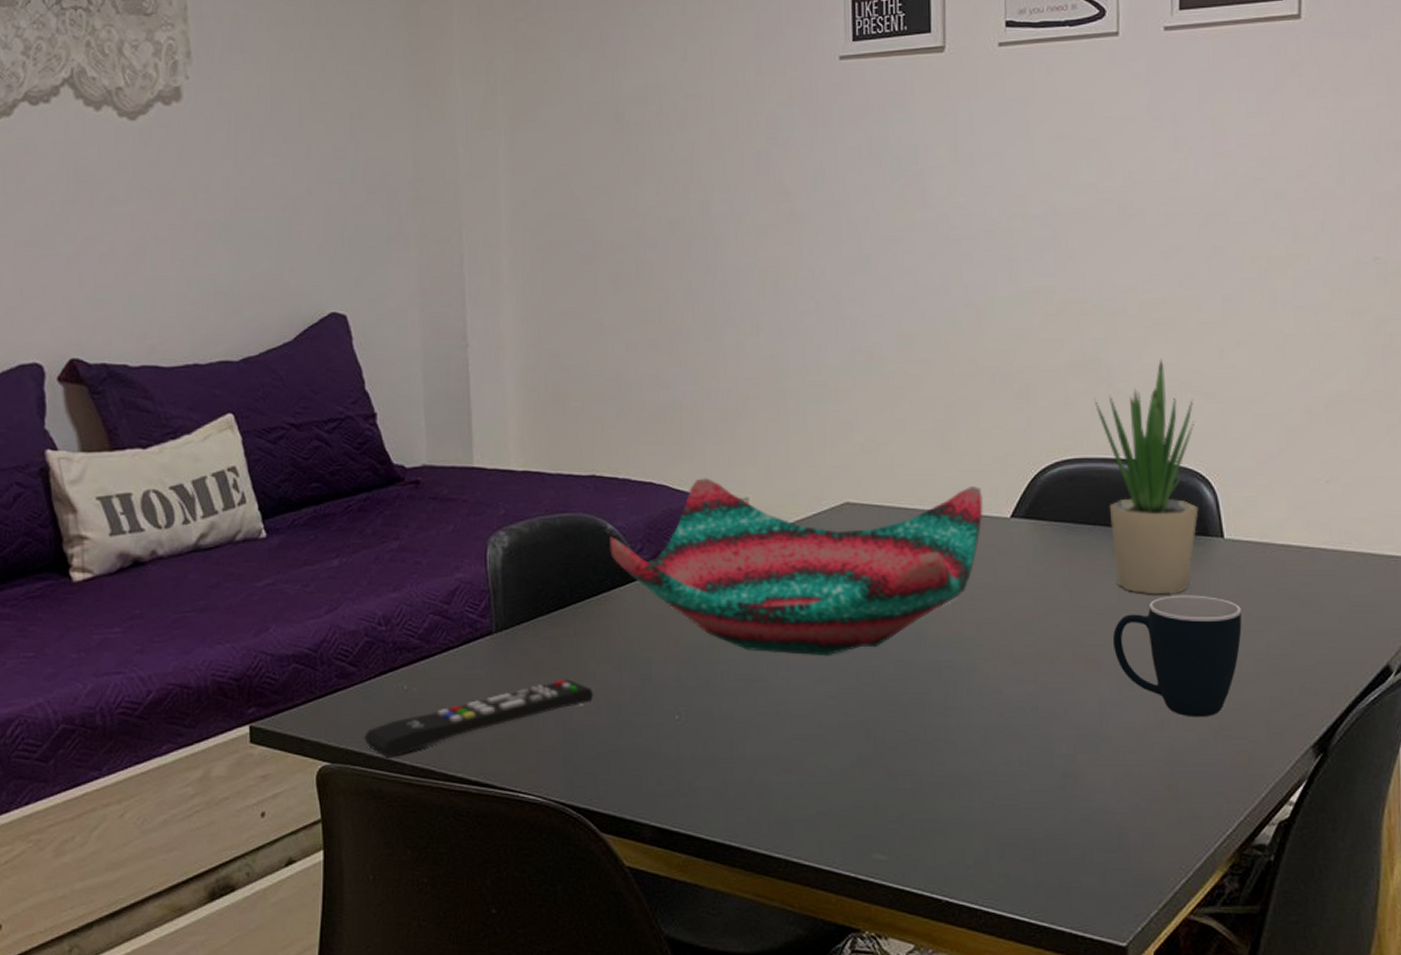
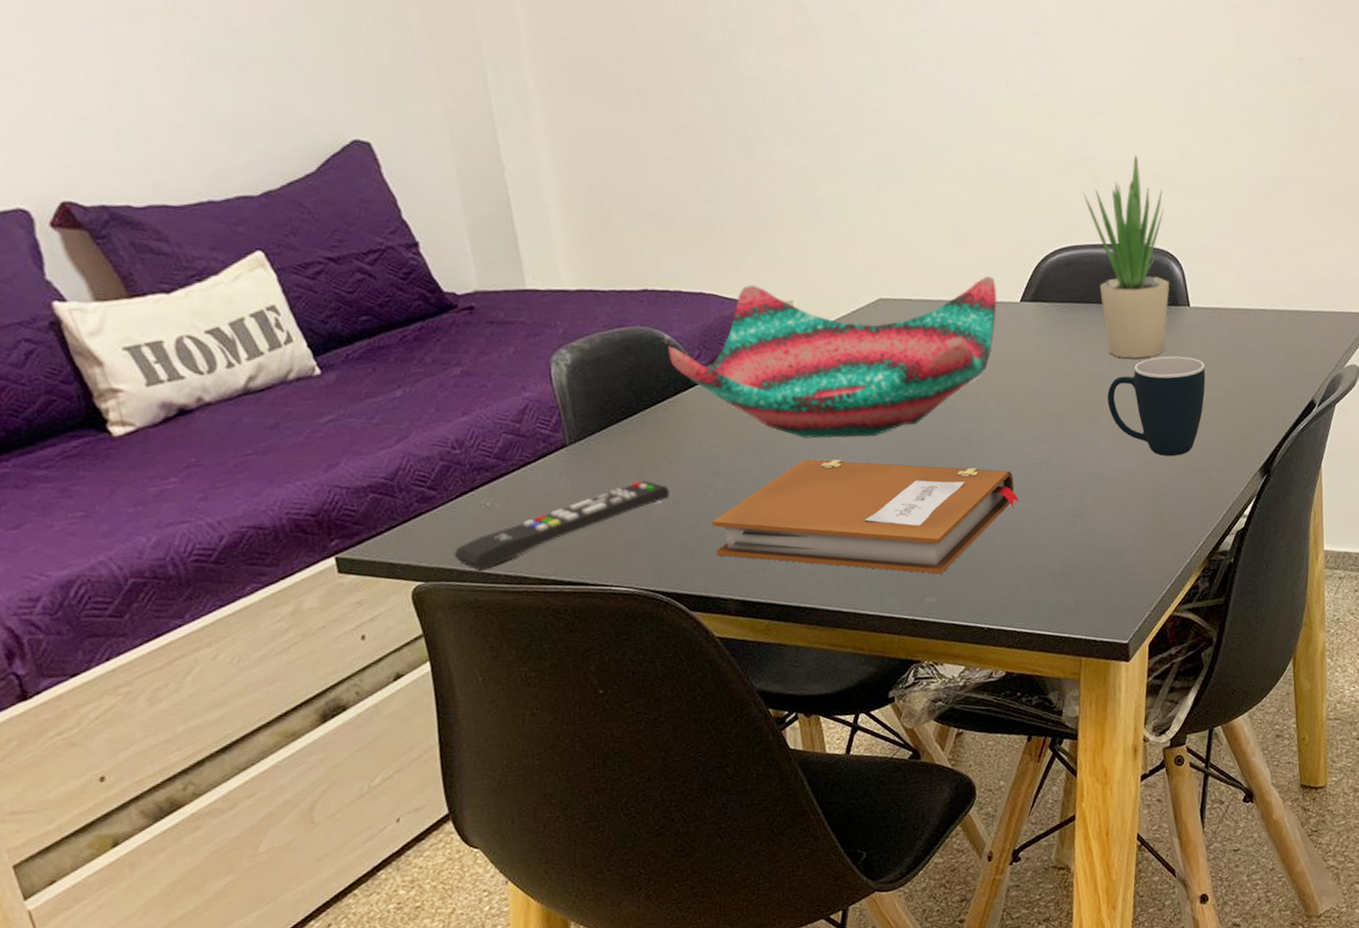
notebook: none [636,674,995,827] -> present [712,458,1019,575]

